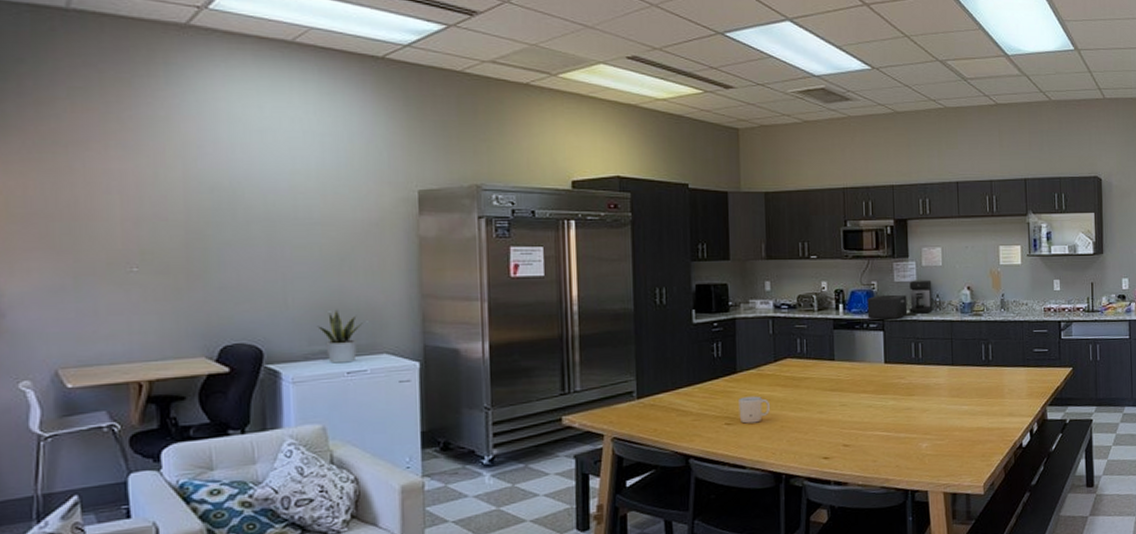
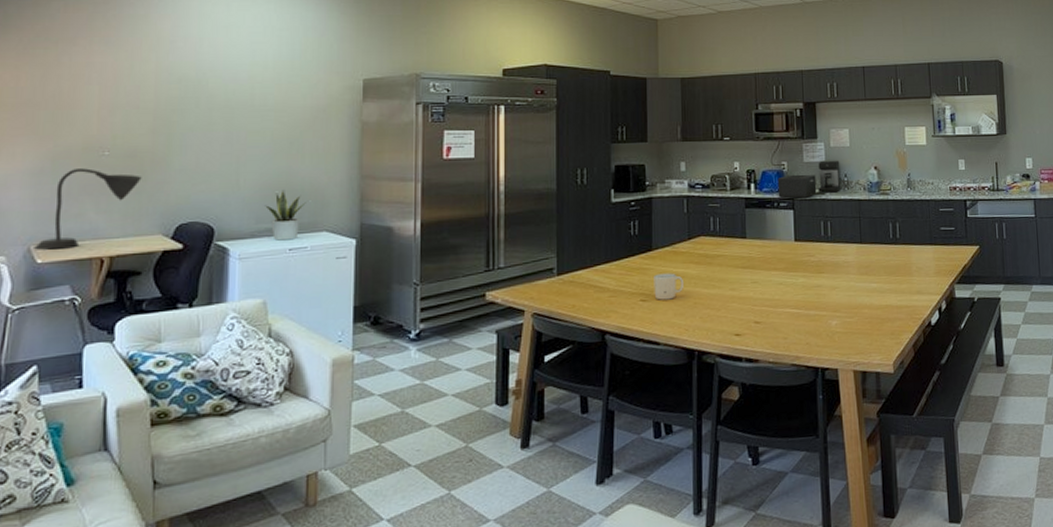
desk lamp: none [63,286,177,374] -> present [34,168,142,250]

